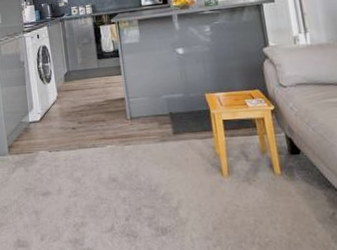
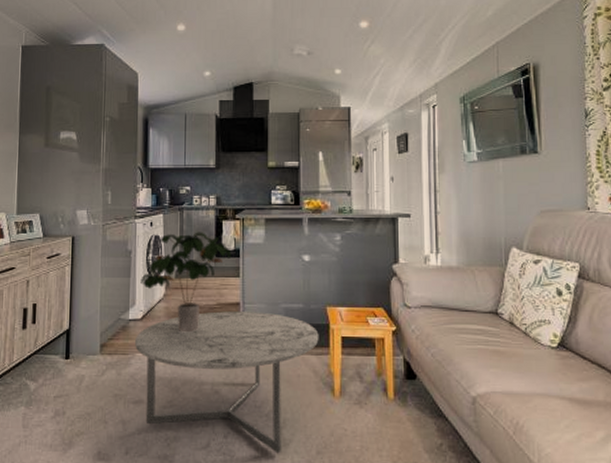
potted plant: none [35,38,112,128] -> present [140,232,232,331]
coffee table: none [37,104,202,232] -> present [135,311,319,454]

